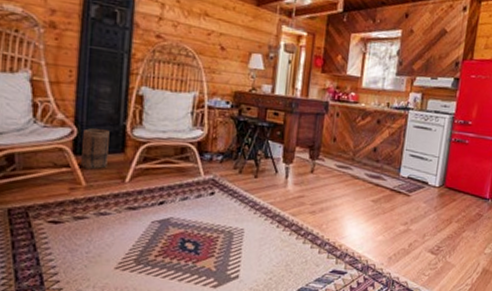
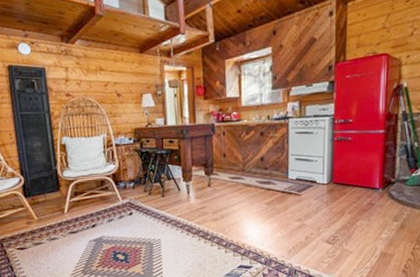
basket: present [81,128,110,170] -> none [28,175,49,207]

